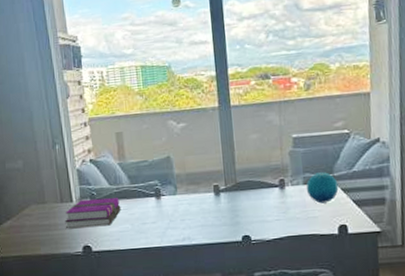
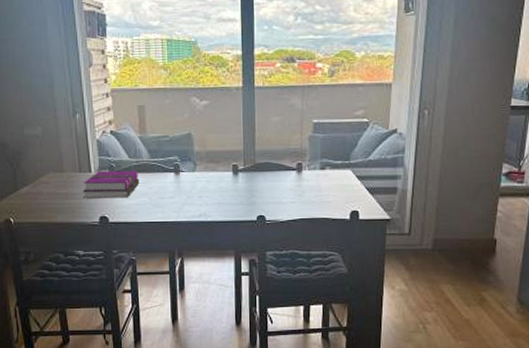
decorative orb: present [306,172,339,204] -> none [322,159,354,189]

